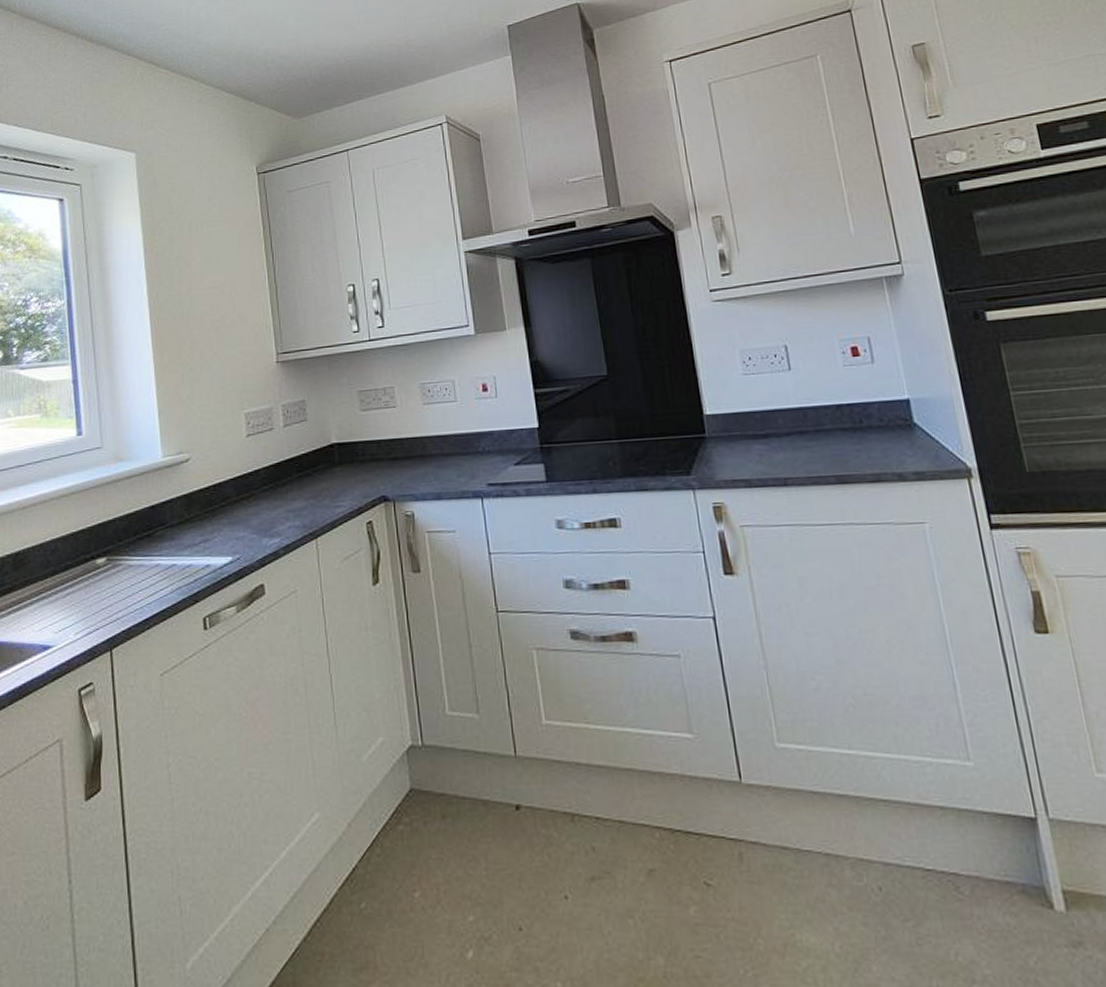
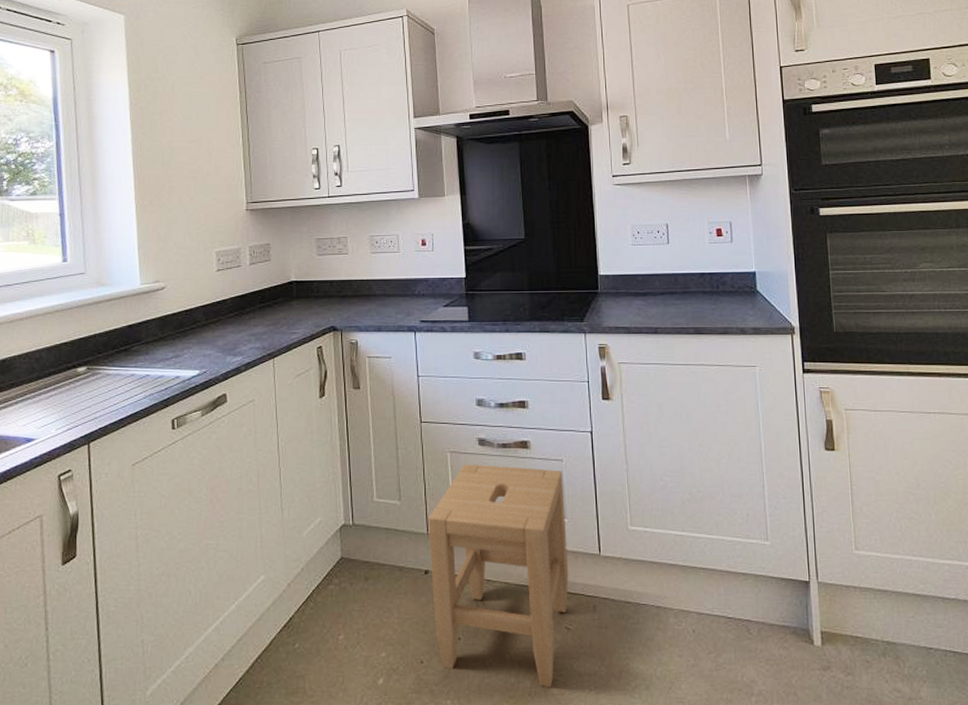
stool: none [515,662,705,968] -> present [428,463,569,688]

